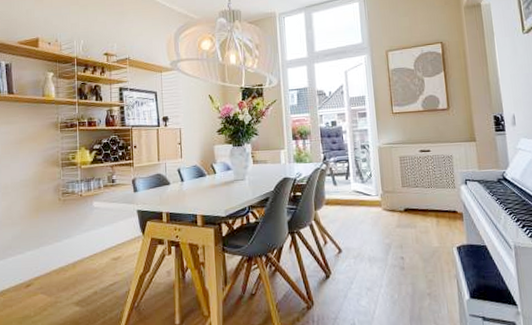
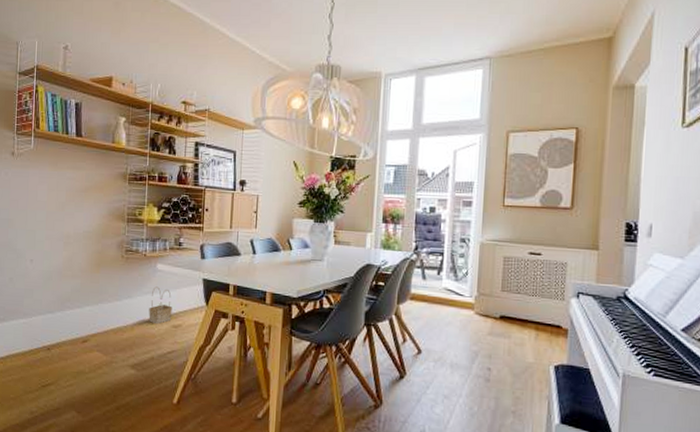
basket: none [89,223,111,260] -> present [149,286,172,325]

